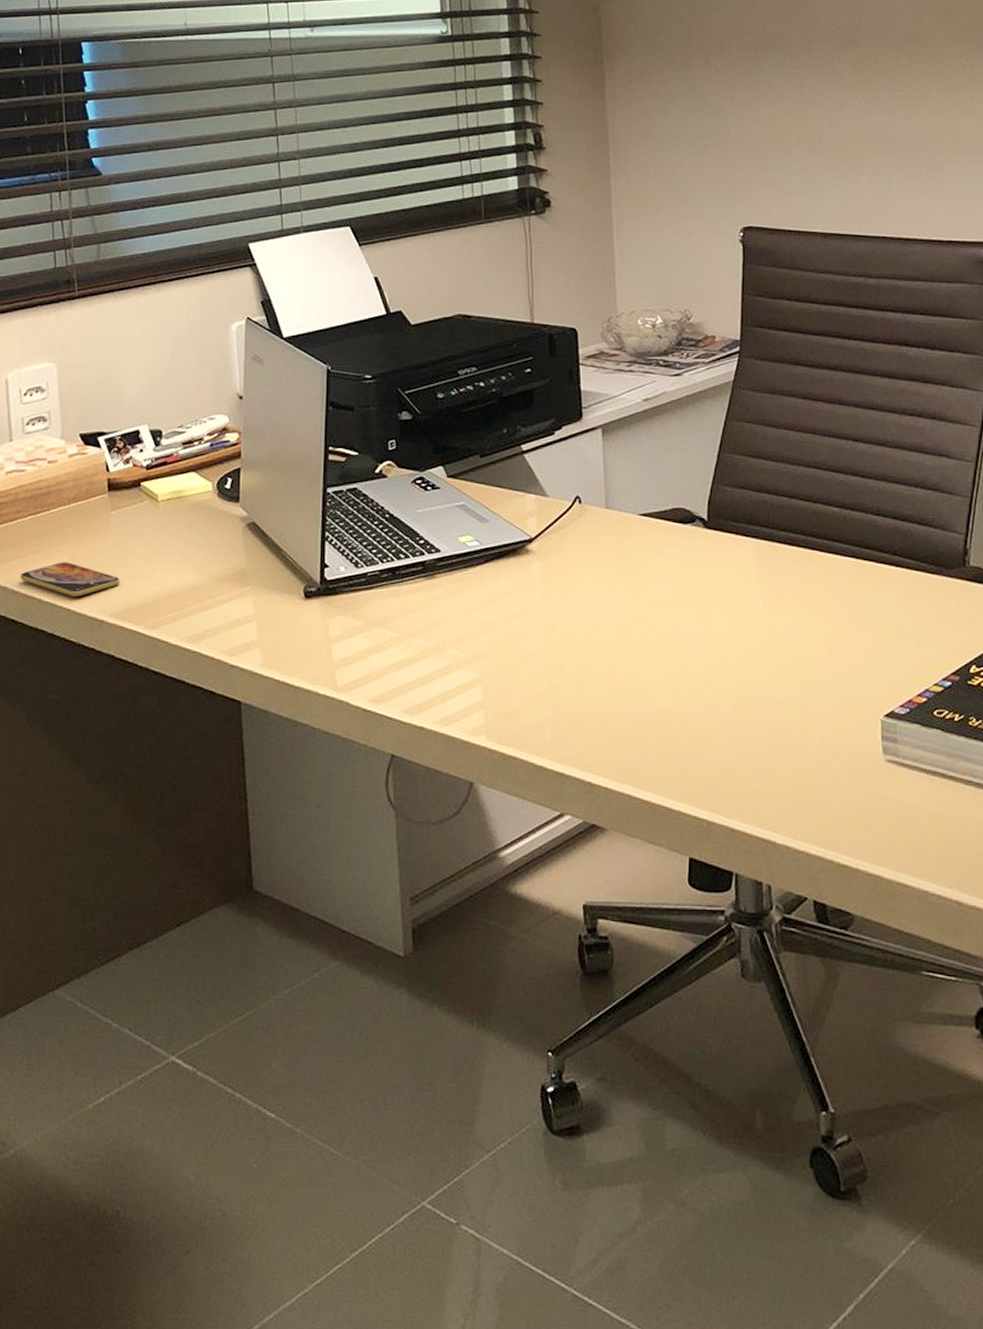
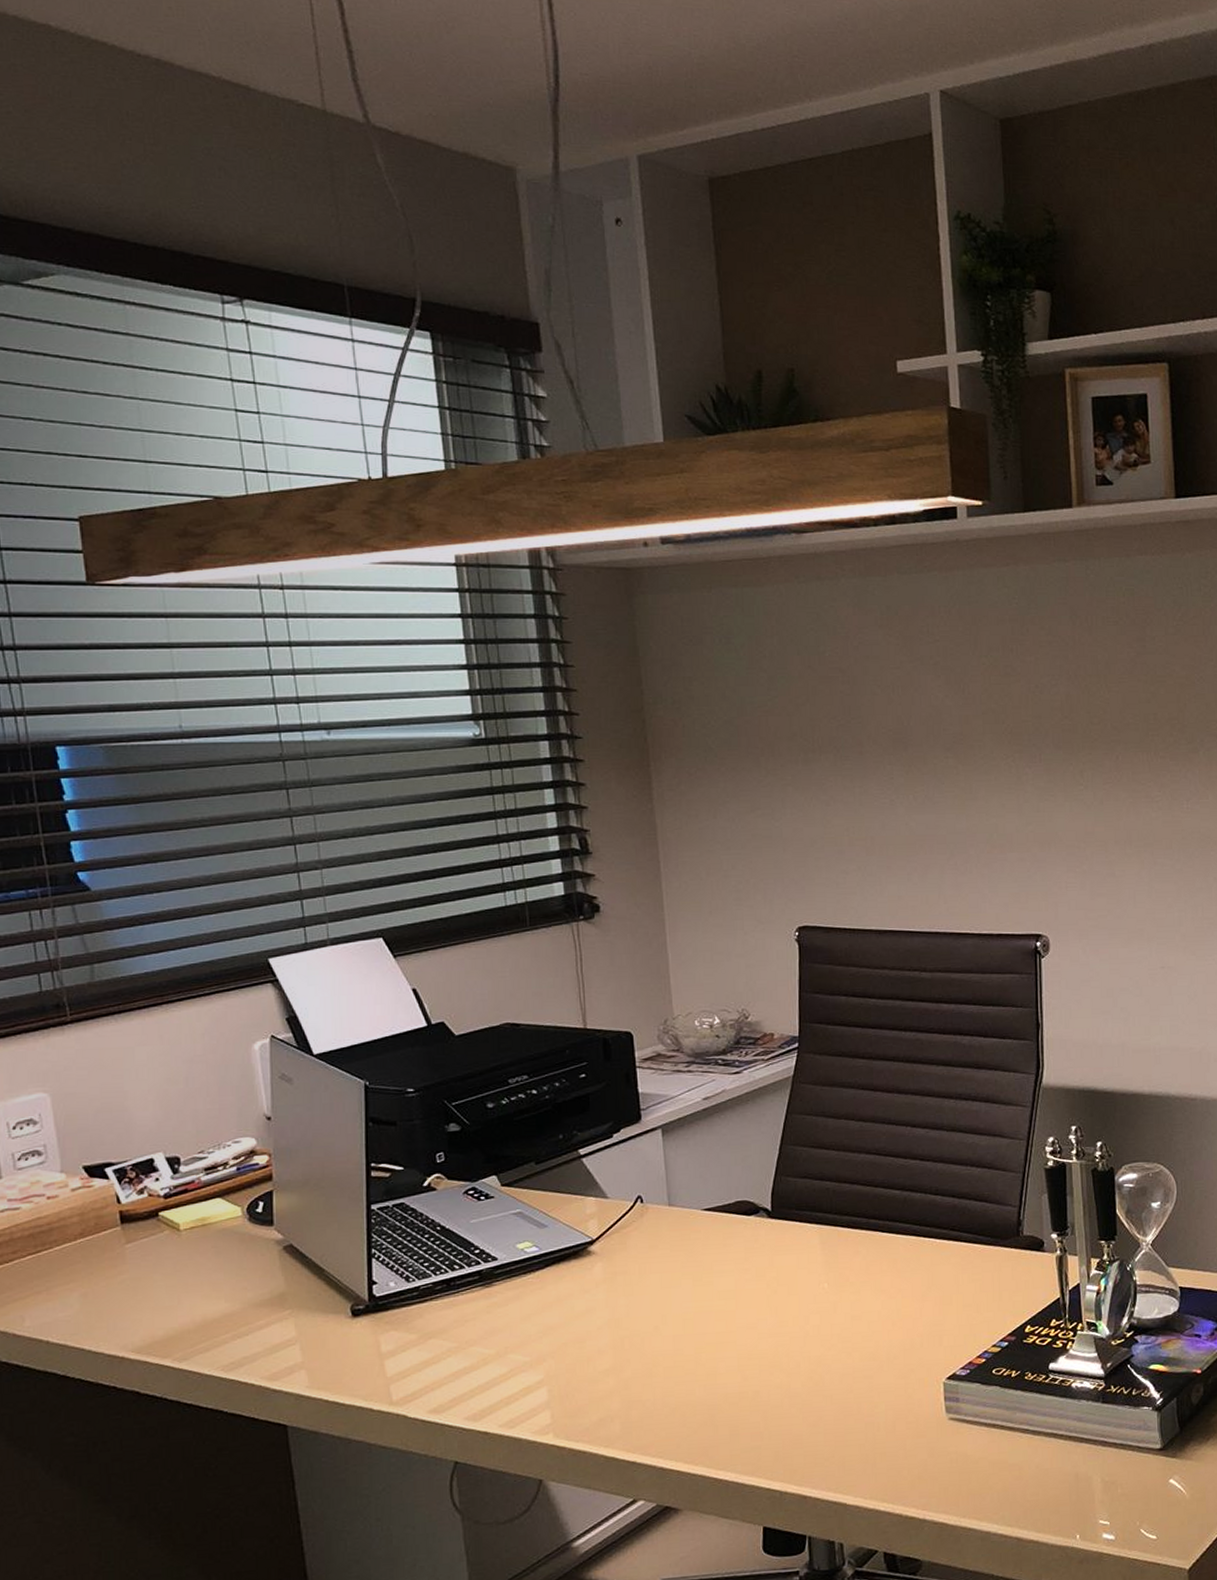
smartphone: present [20,562,120,597] -> none [22,1300,141,1336]

